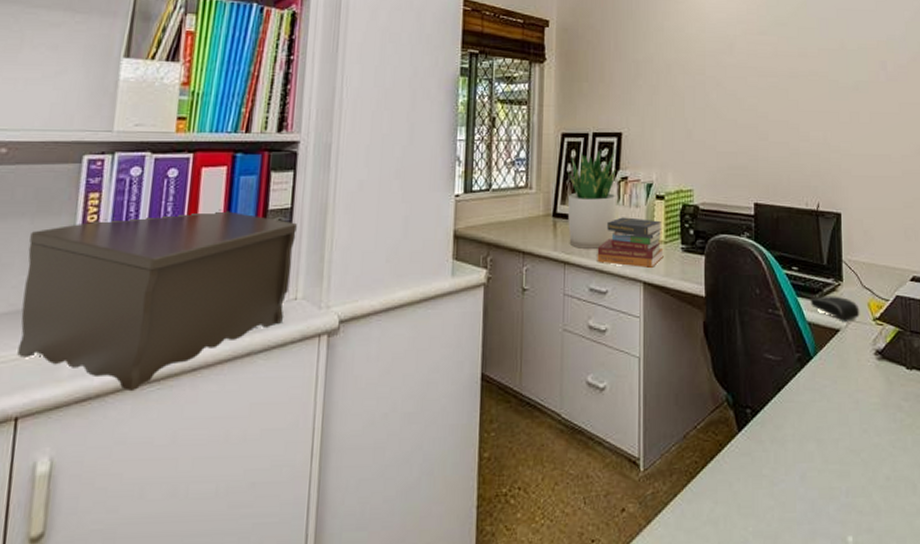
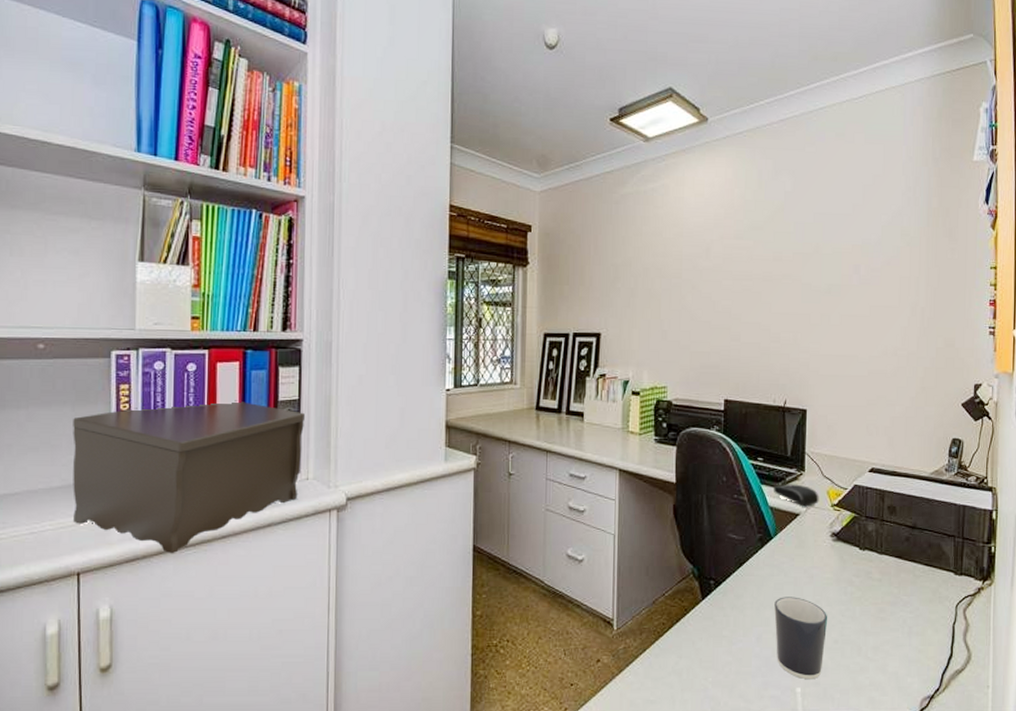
planter: present [568,149,617,249] -> none [550,348,595,439]
books: present [597,217,664,269] -> none [576,411,638,458]
mug: none [818,426,877,526] -> present [774,597,827,680]

